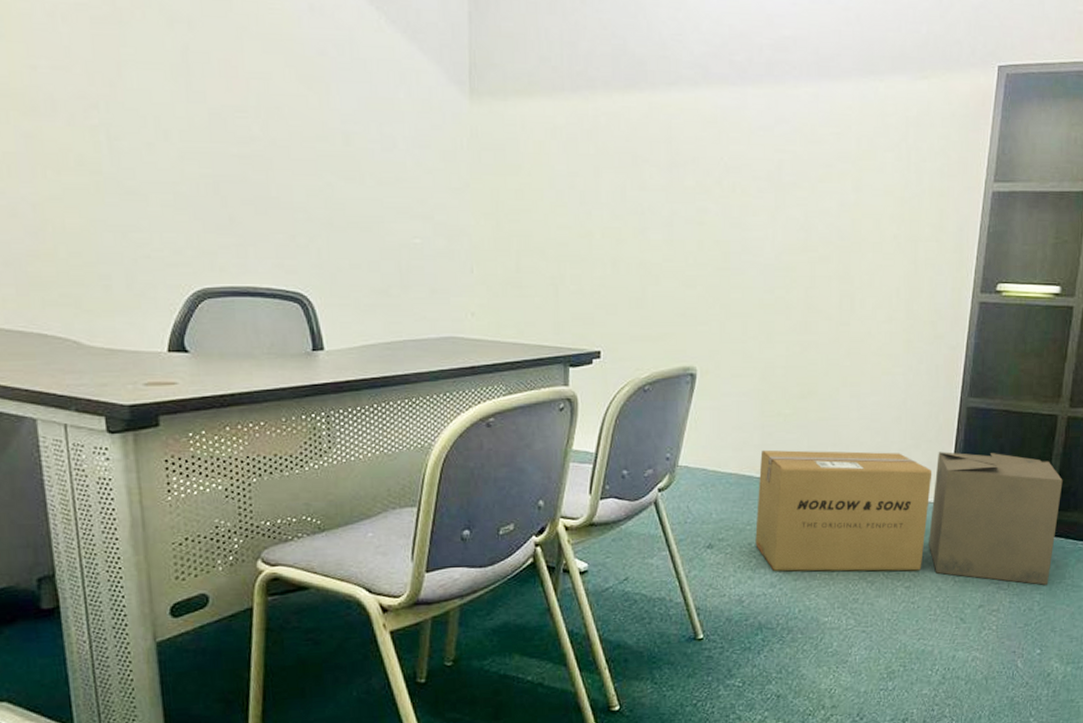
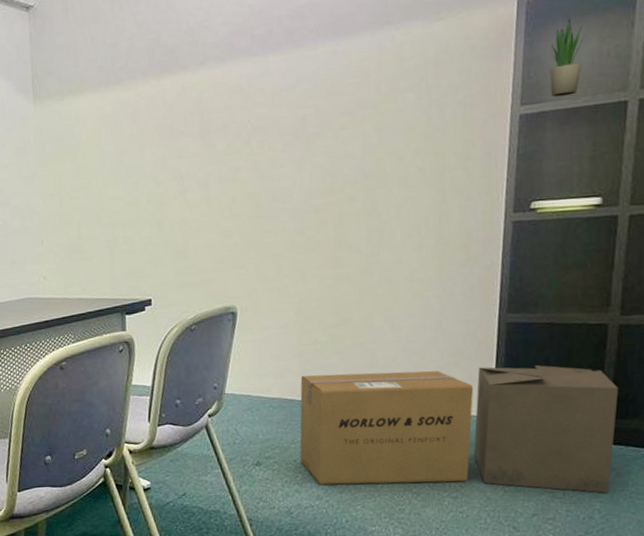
potted plant: none [1022,99,1055,178] -> present [550,18,584,97]

